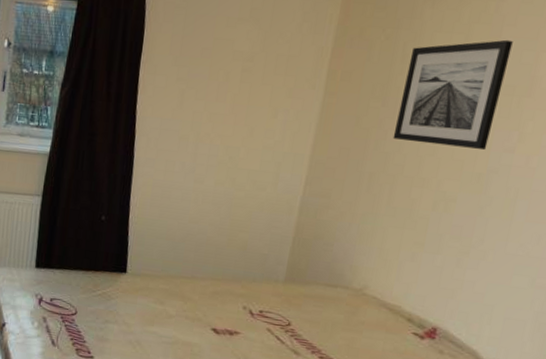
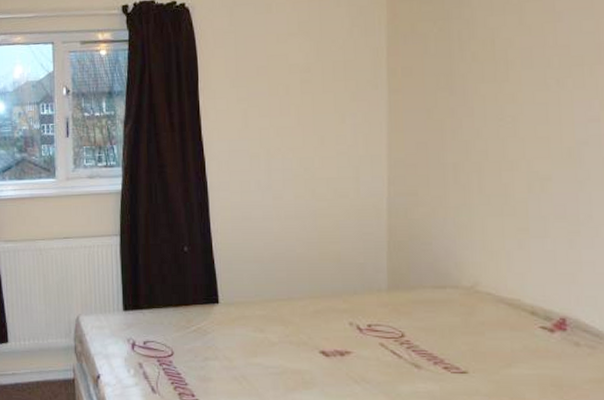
wall art: present [392,39,513,151] -> none [467,12,570,126]

